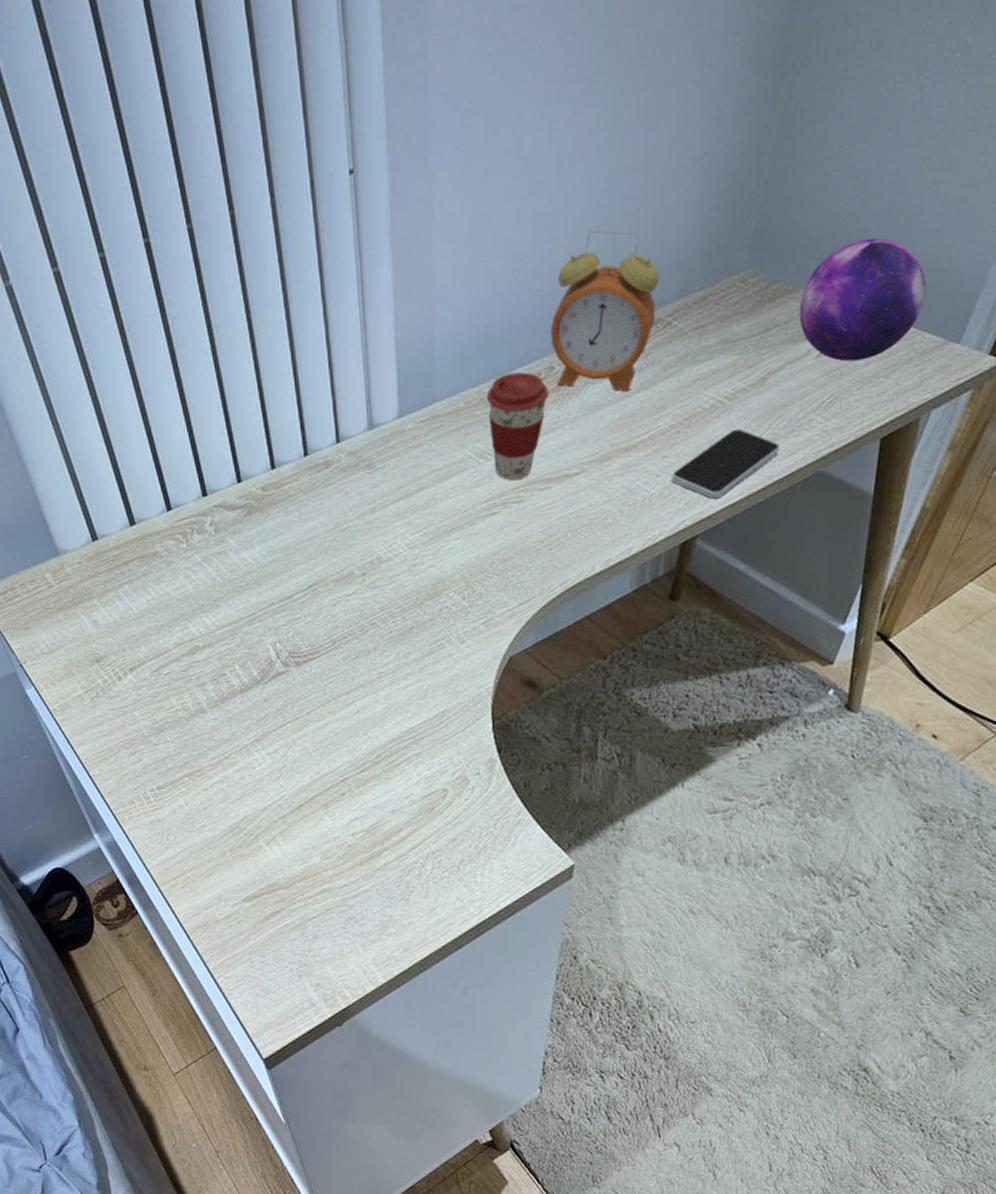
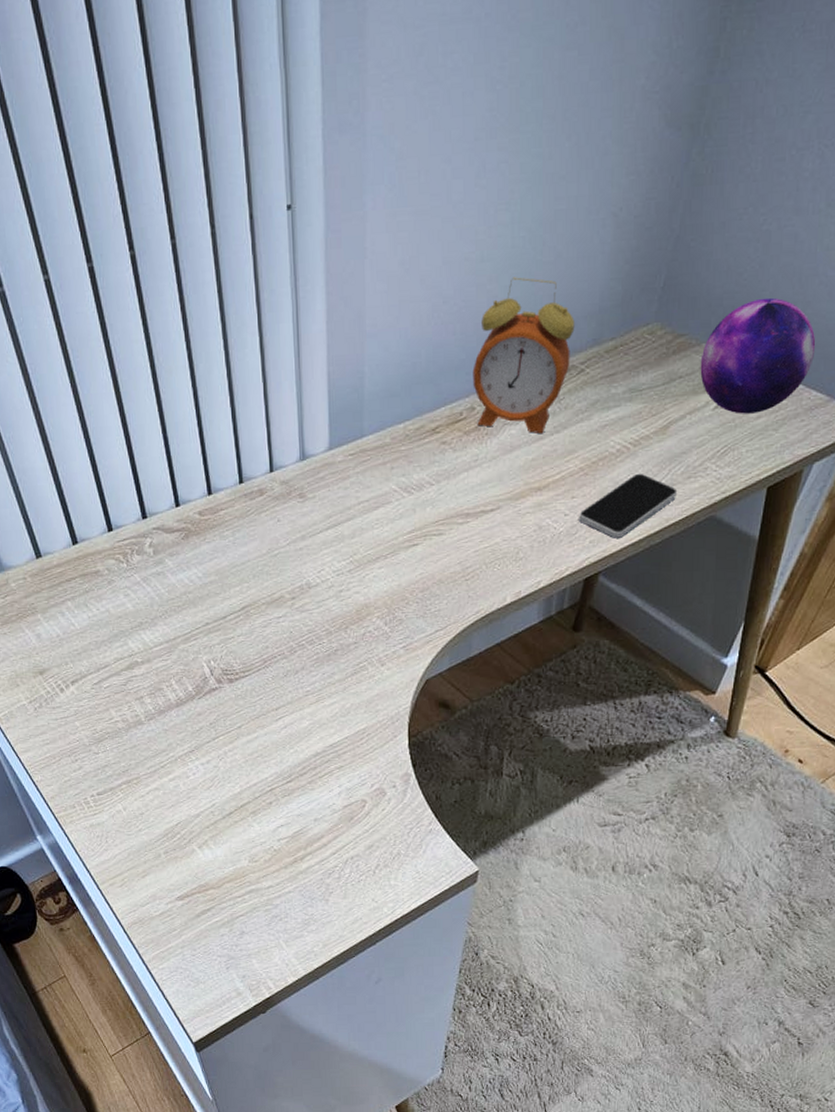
coffee cup: present [486,372,549,481] -> none [411,410,469,514]

